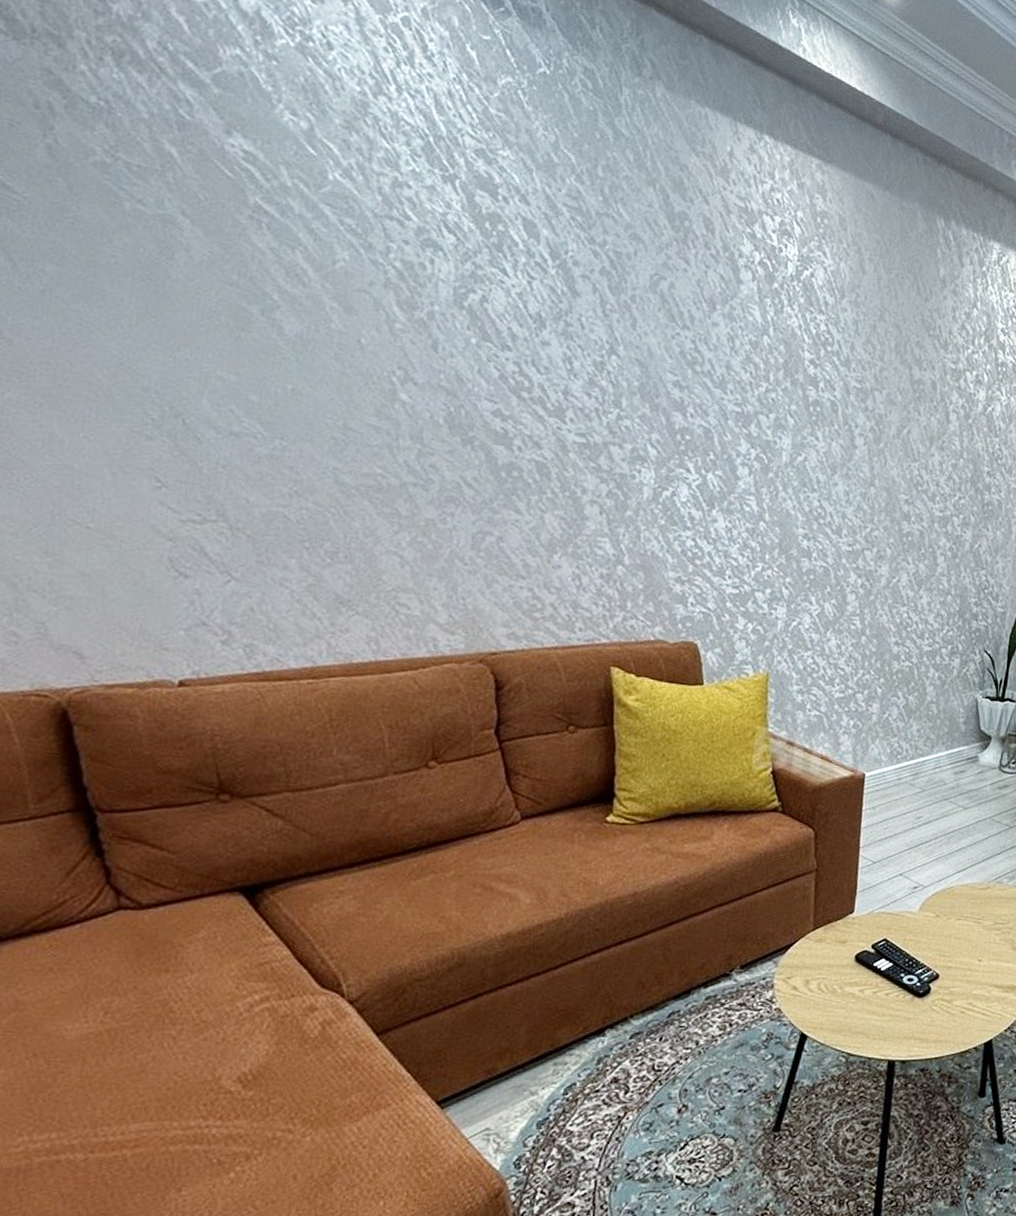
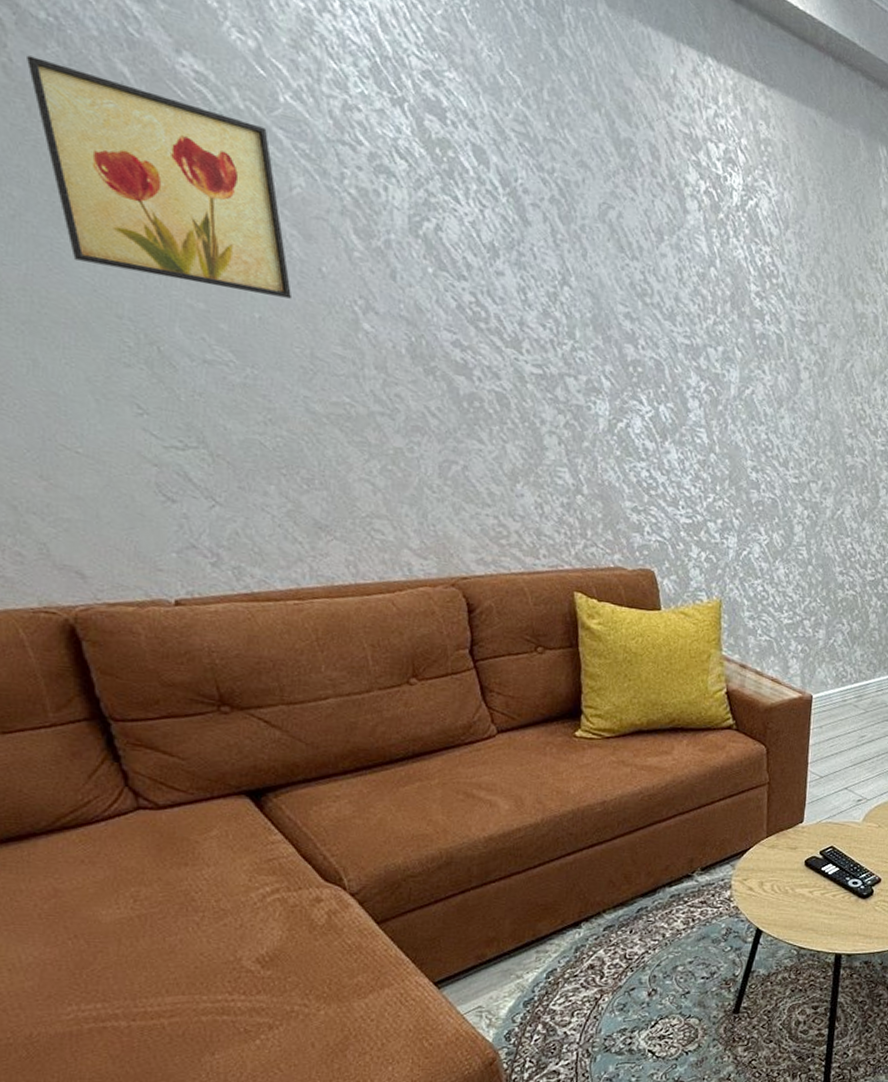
wall art: none [72,137,328,370] -> present [27,55,291,299]

